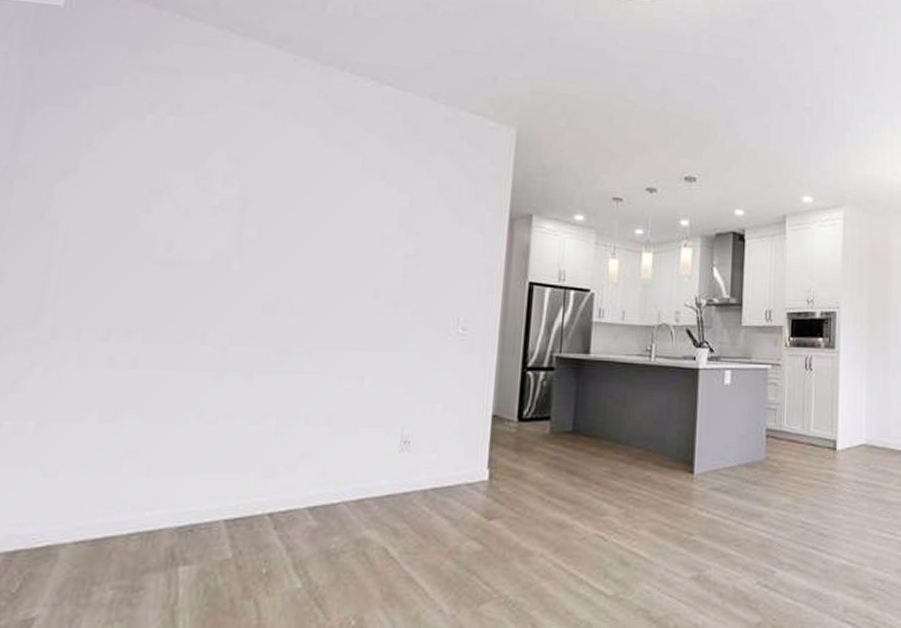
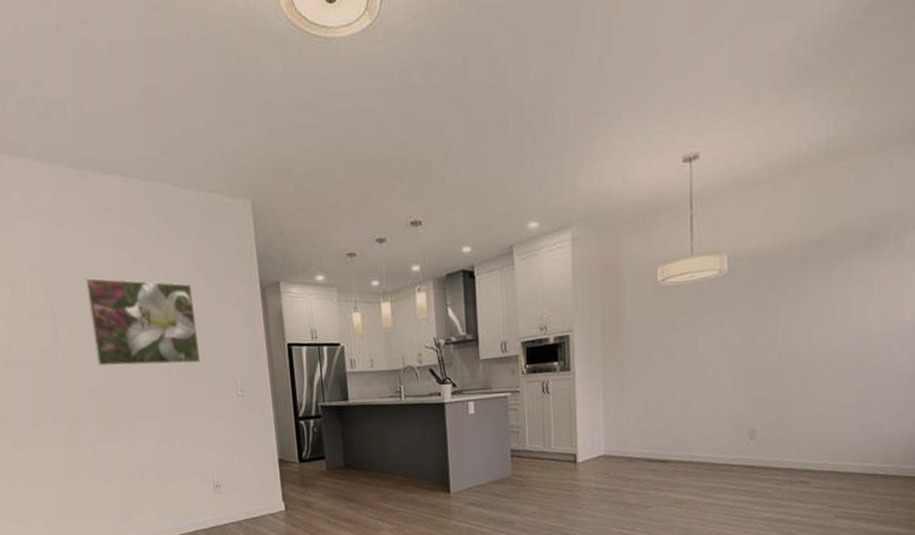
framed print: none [284,178,427,290] -> present [85,278,201,367]

